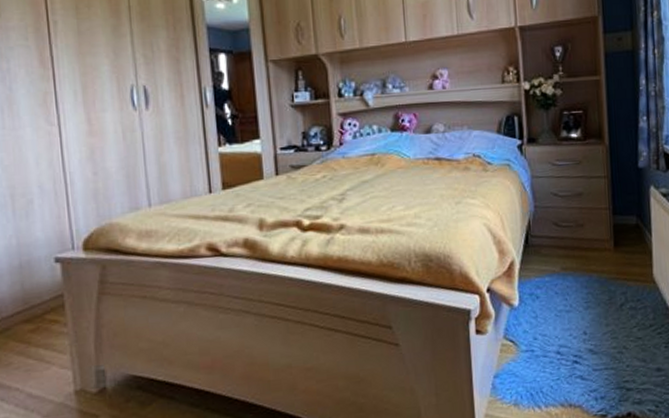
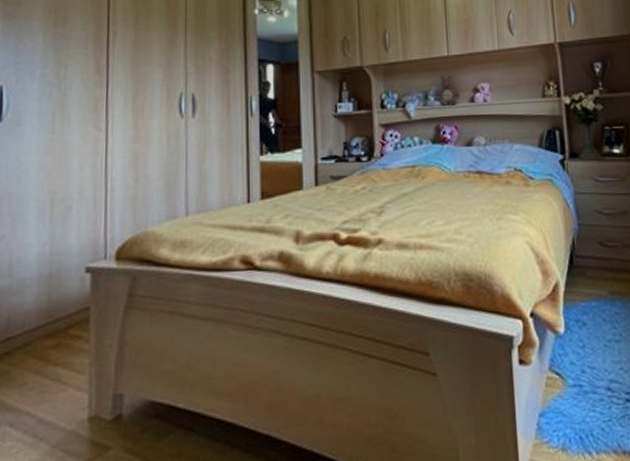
stuffed animal: none [392,62,418,94] -> present [434,75,459,106]

